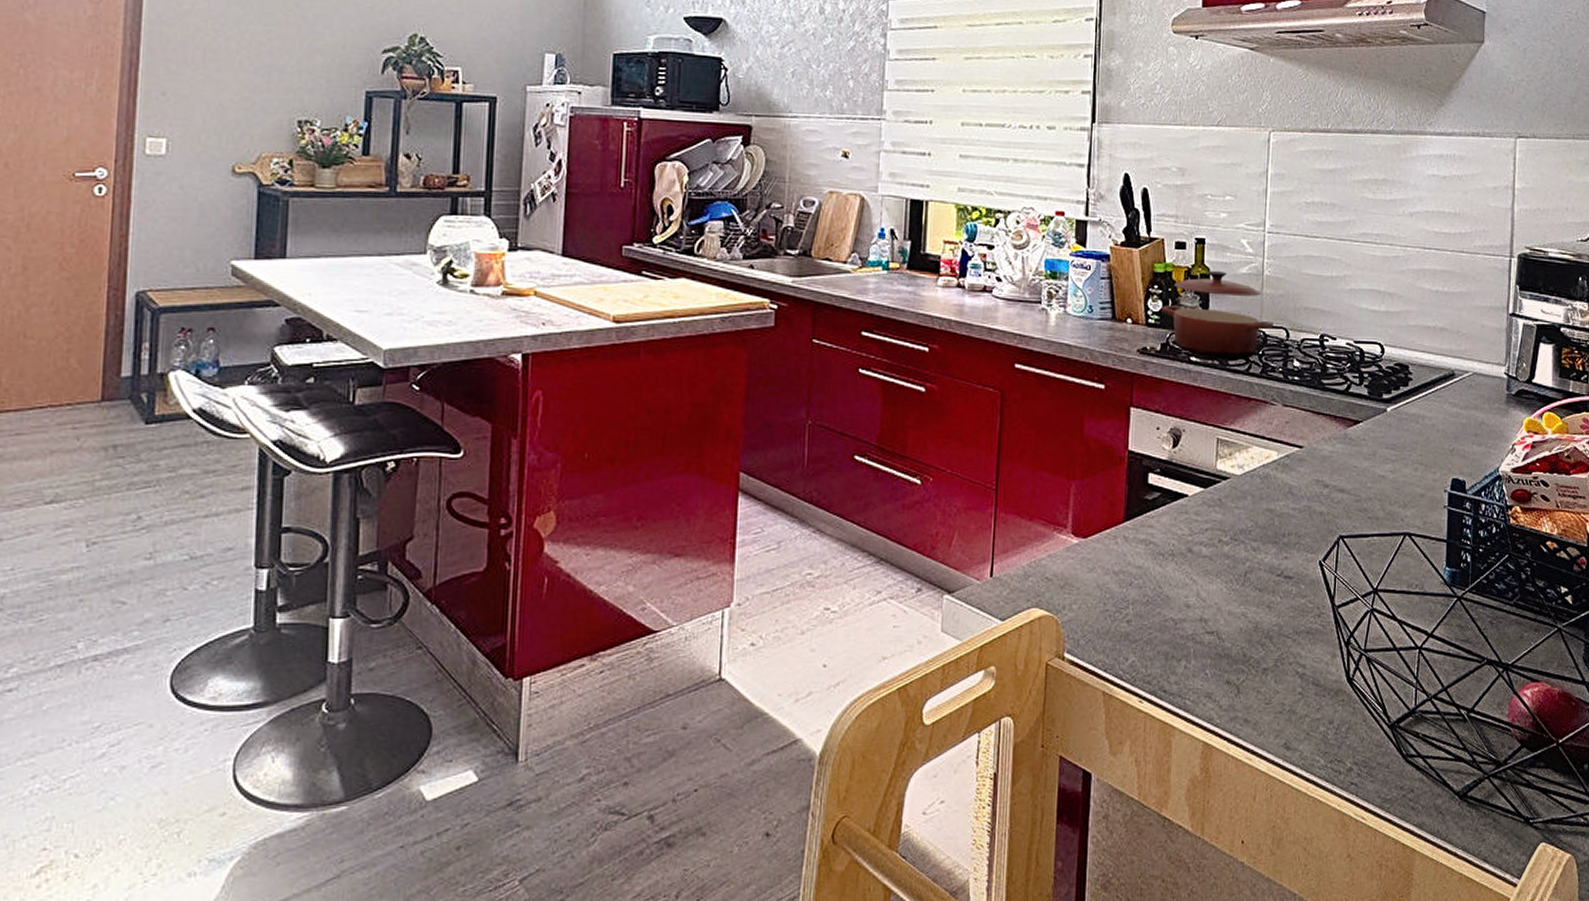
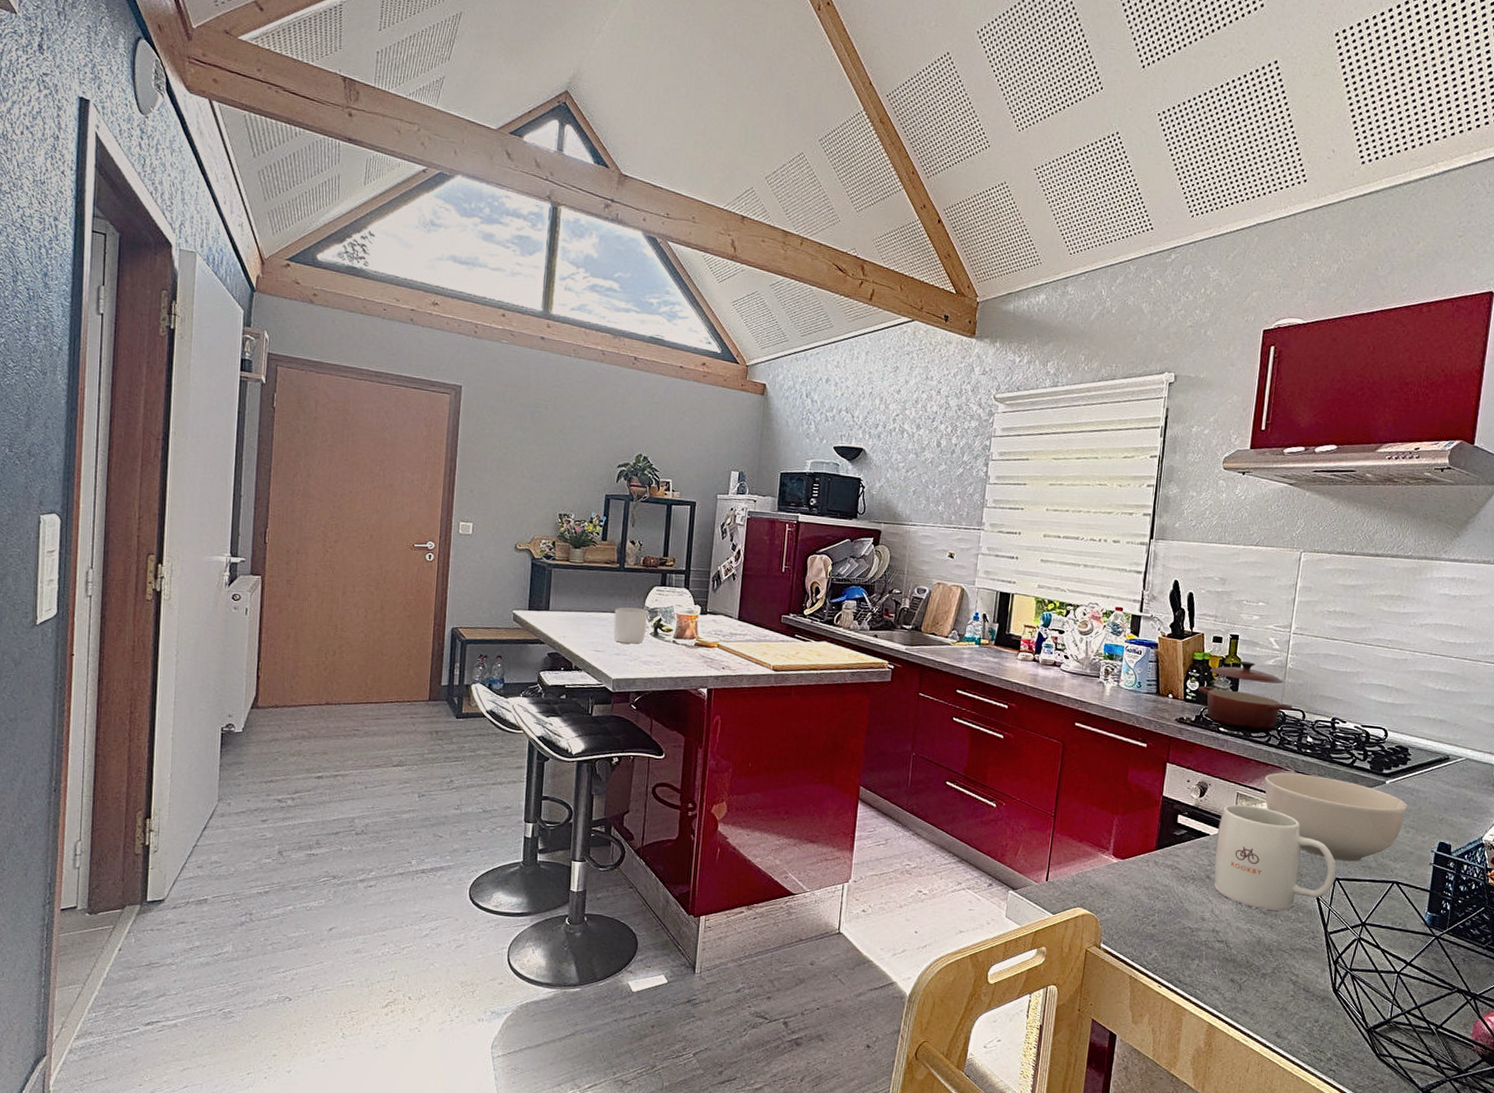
mug: none [382,247,432,298] -> present [613,607,647,644]
mug: none [1196,452,1340,585] -> present [1214,804,1337,911]
bowl: none [1248,407,1413,514] -> present [1264,772,1407,862]

